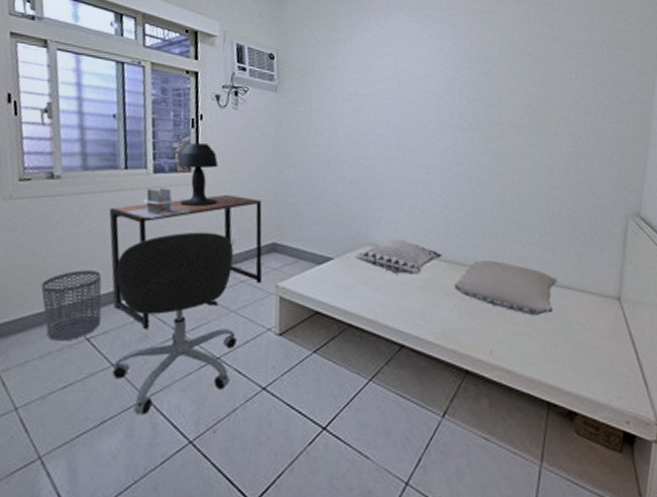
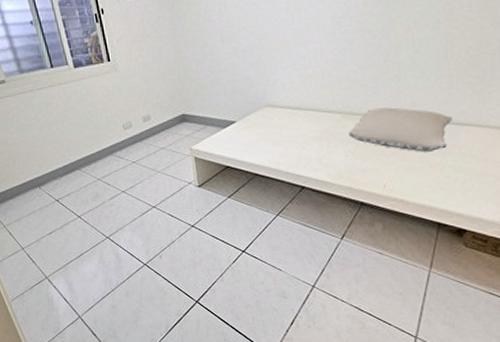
waste bin: present [40,270,102,341] -> none [15,151,63,203]
desk: present [109,194,263,329] -> none [47,77,179,190]
office chair: present [112,232,238,415] -> none [64,111,167,249]
letter holder: present [126,188,192,219] -> none [60,79,111,106]
table lamp: present [178,143,219,207] -> none [91,35,130,93]
decorative pillow: present [355,239,442,275] -> none [255,98,336,129]

